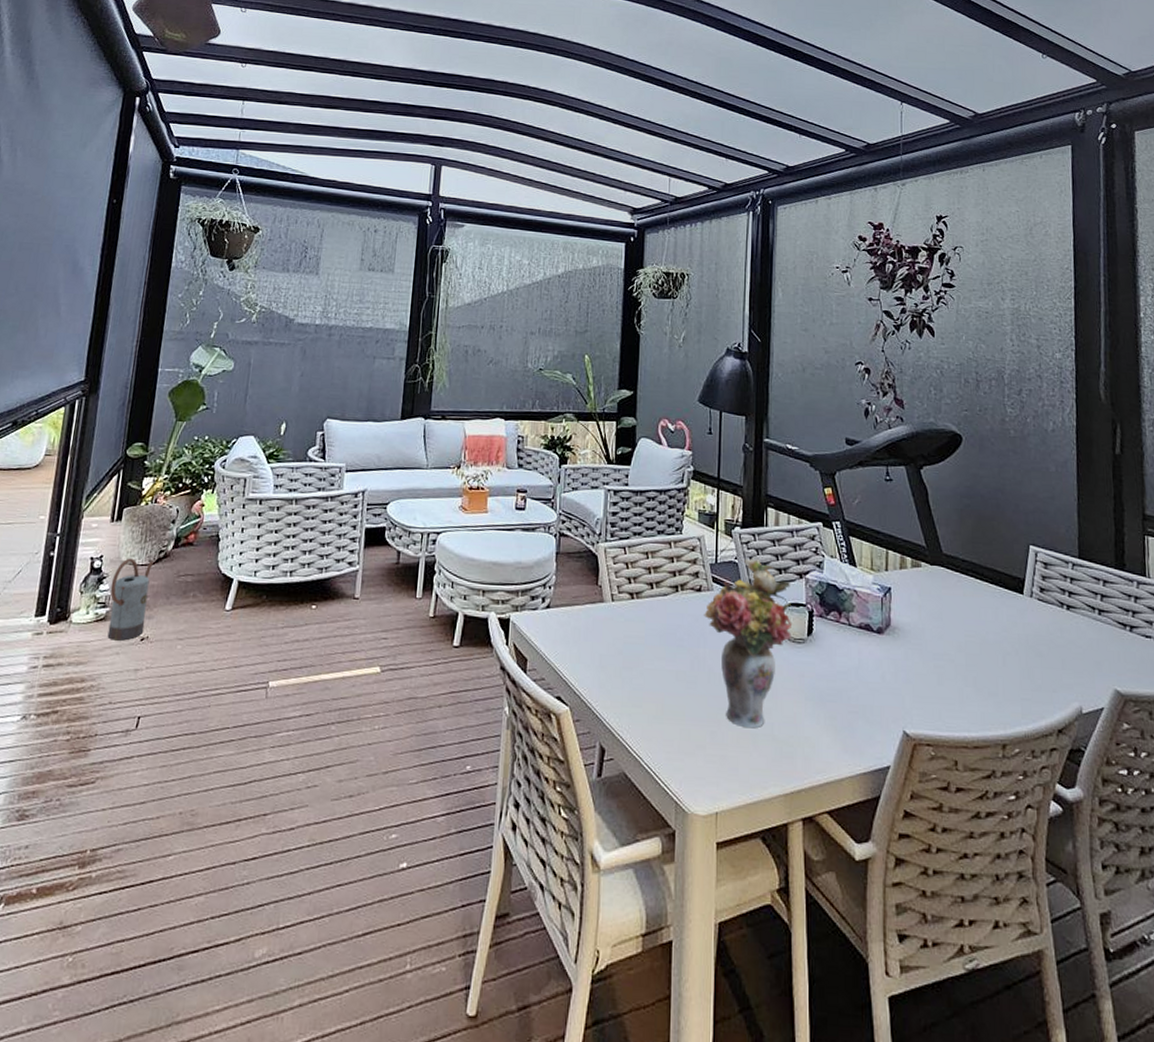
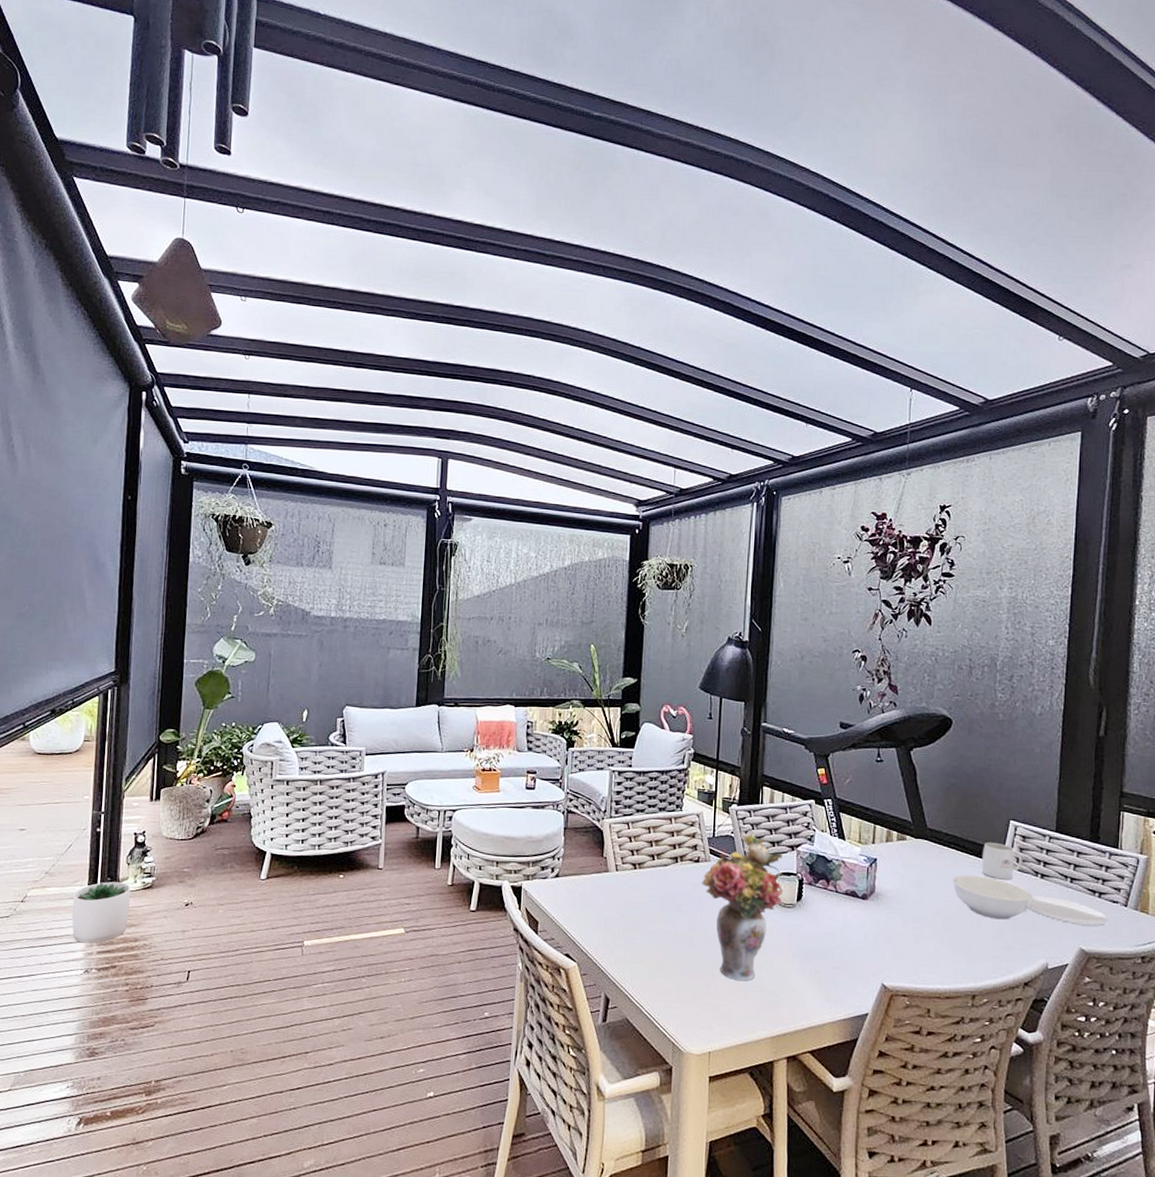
planter: none [12,613,82,685] -> present [72,881,131,944]
watering can: present [107,558,154,641] -> none [154,833,192,906]
bowl: none [973,606,1059,657] -> present [952,875,1032,920]
mug: none [1002,570,1046,612] -> present [981,842,1023,880]
plate: none [1054,629,1143,665] -> present [1026,895,1109,926]

